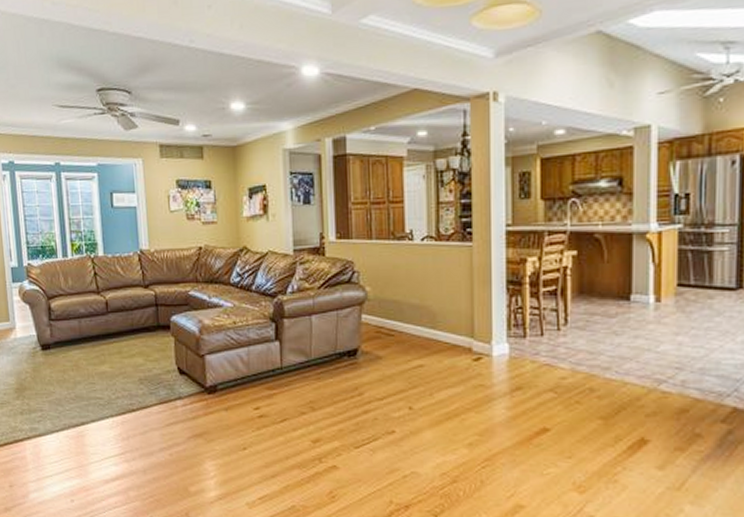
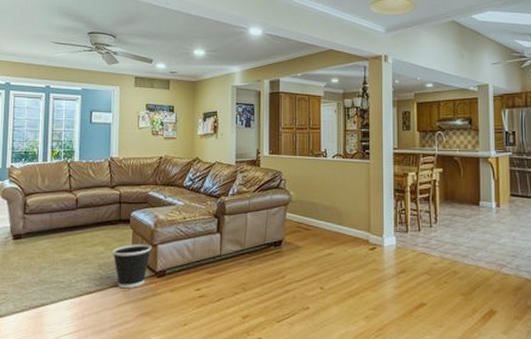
wastebasket: none [152,355,198,407] -> present [112,244,151,289]

